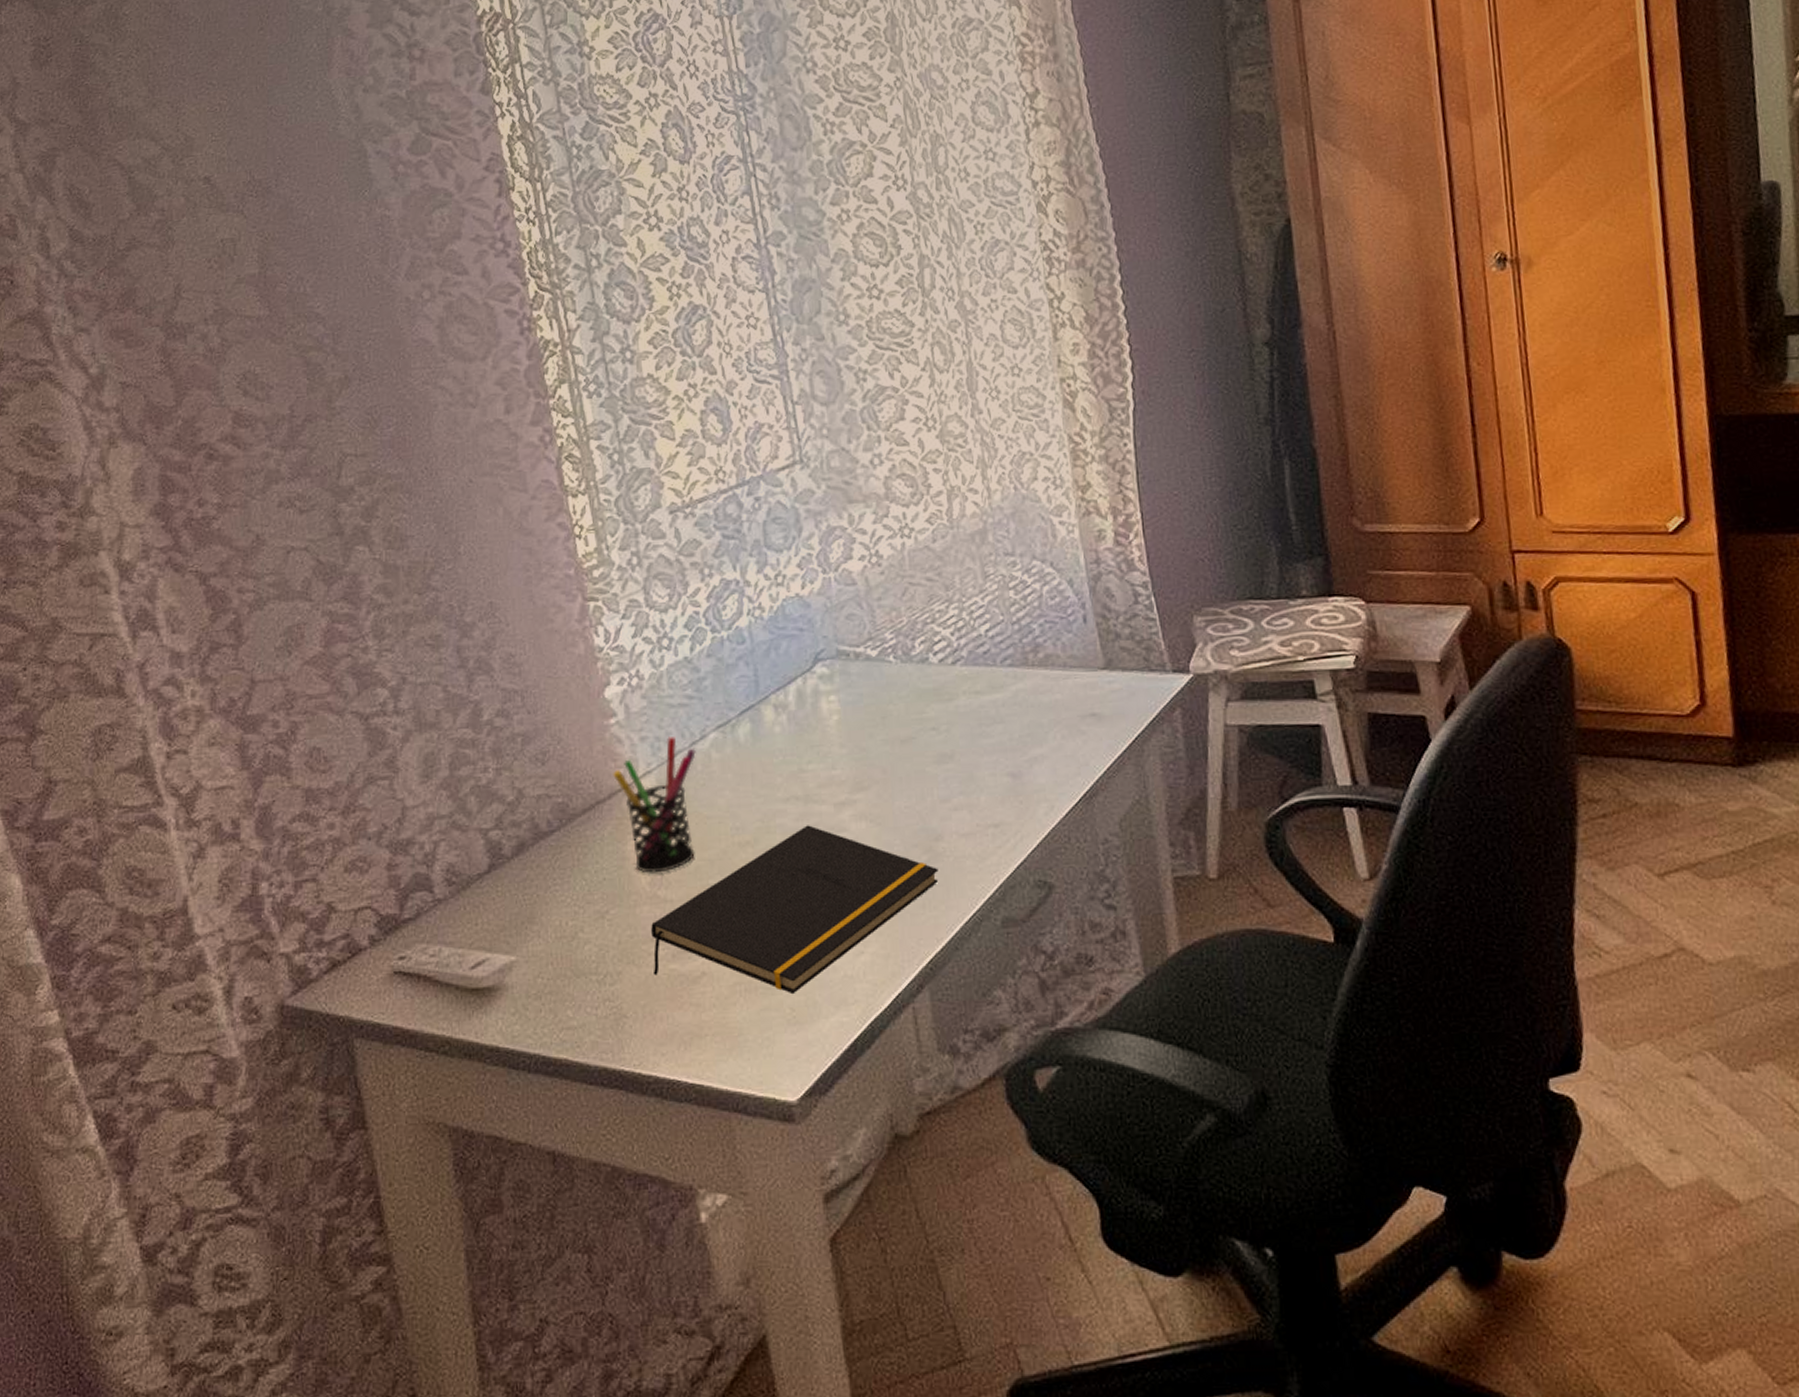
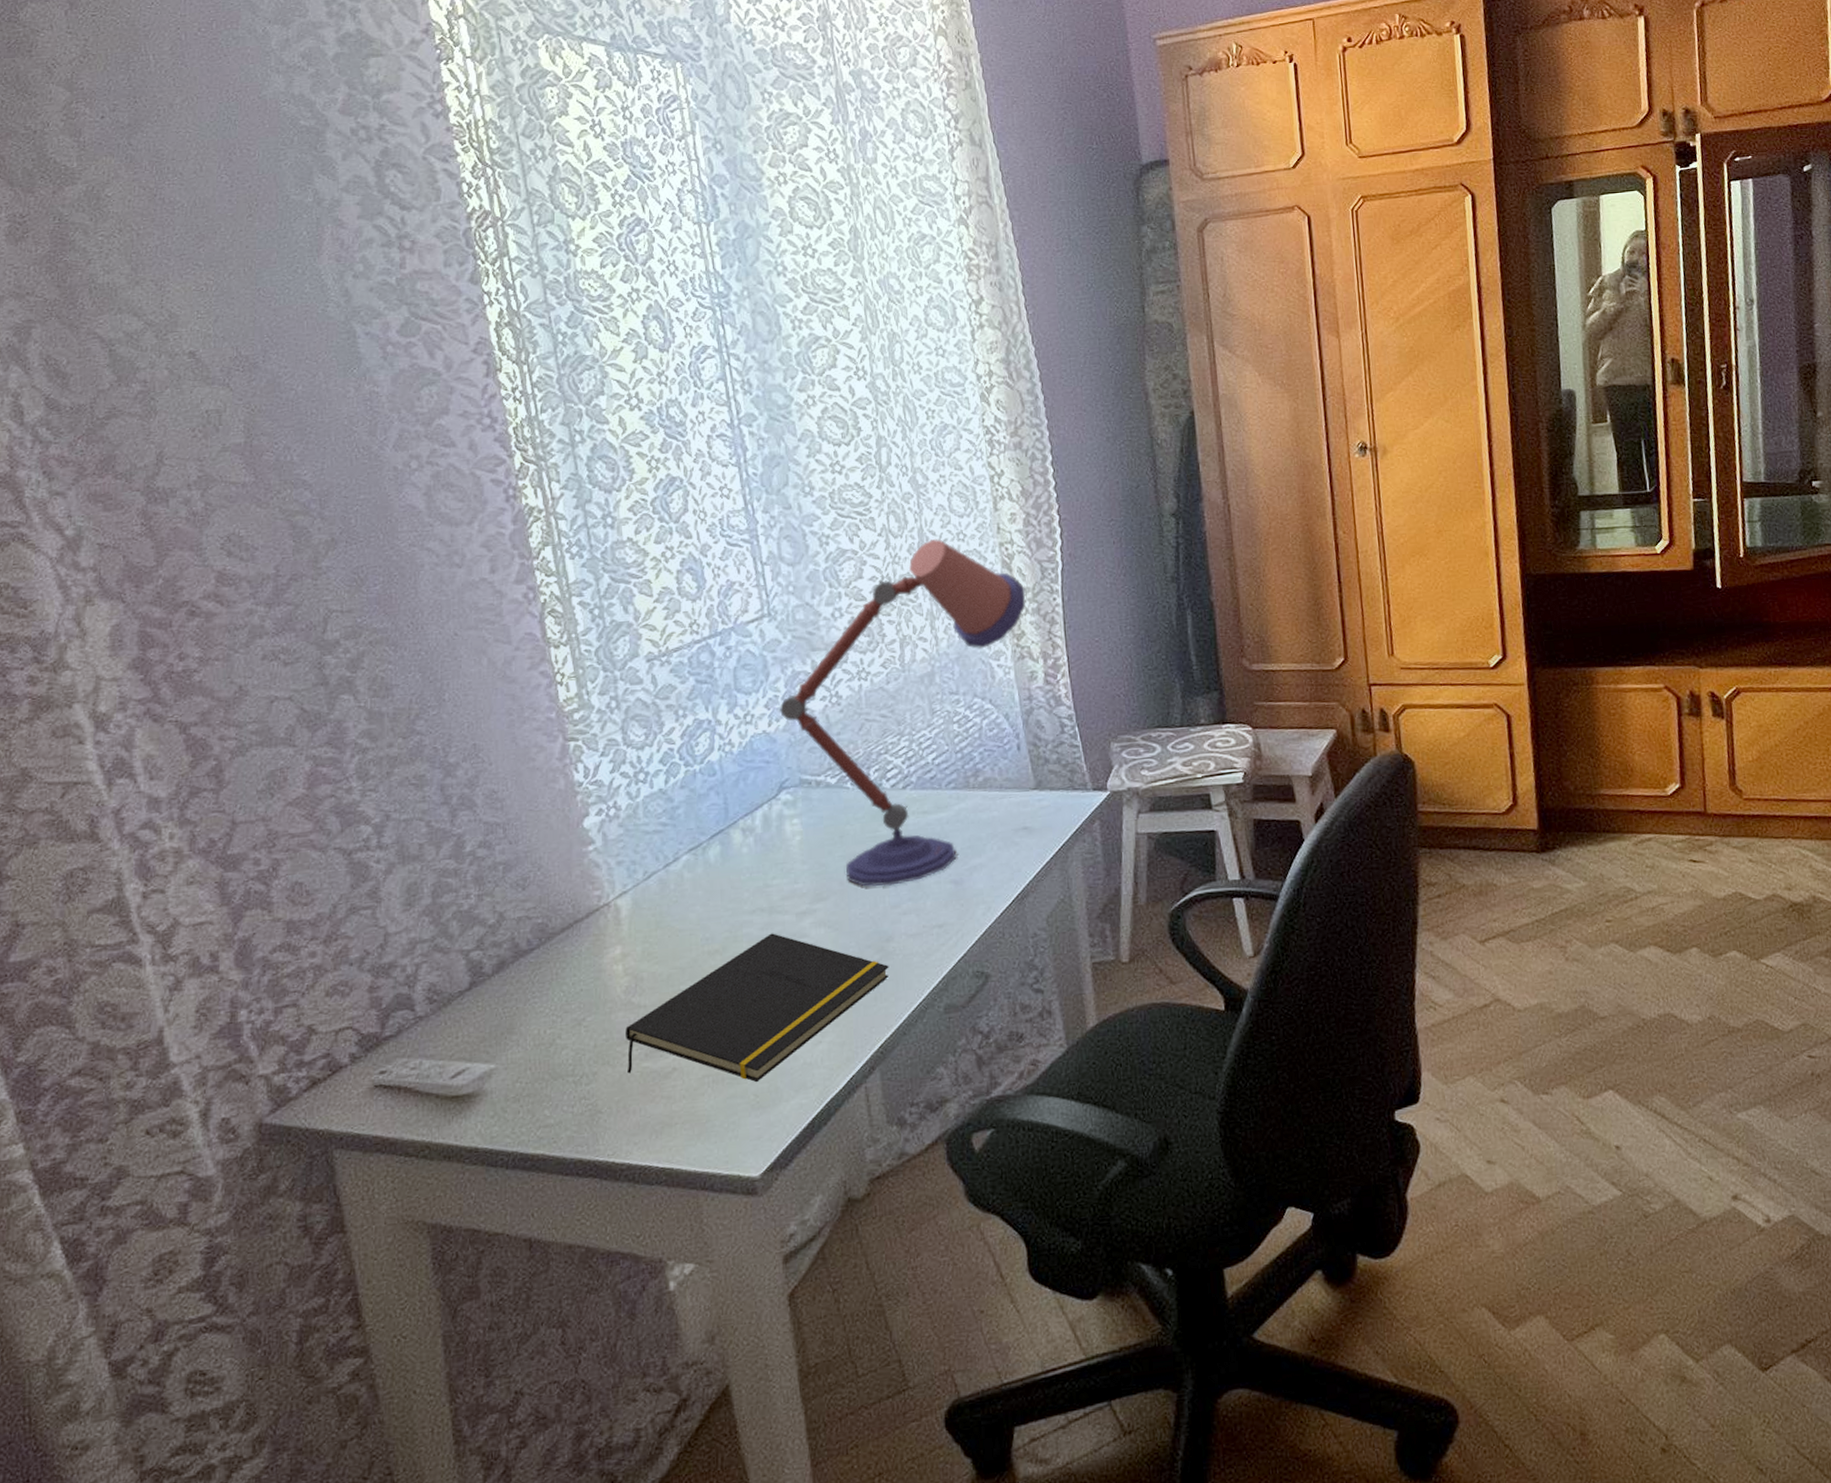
pen holder: present [612,737,696,873] -> none [589,860,669,983]
desk lamp: none [813,373,1092,777] -> present [779,538,1026,887]

